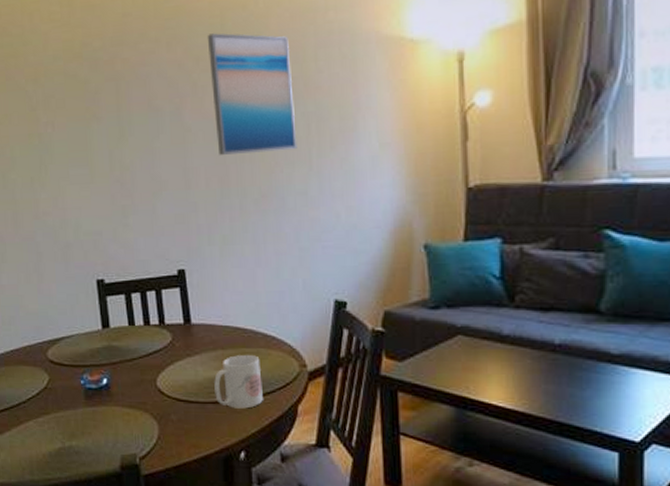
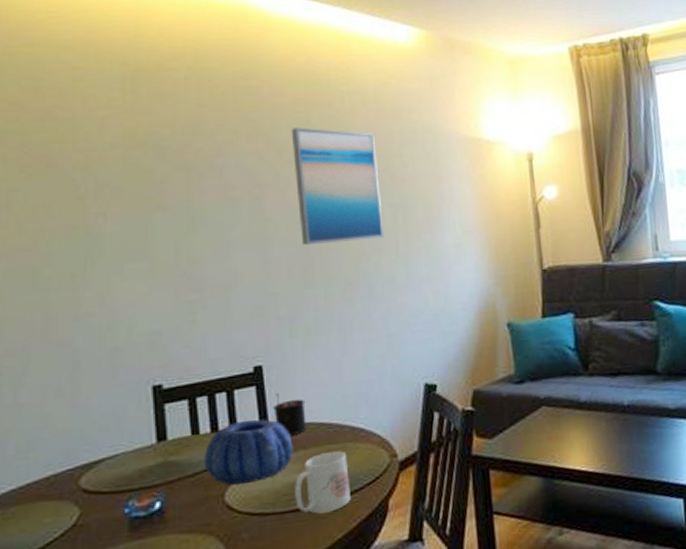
decorative bowl: none [139,317,213,374] -> present [204,419,294,485]
candle: none [195,296,224,335] -> present [273,393,307,435]

